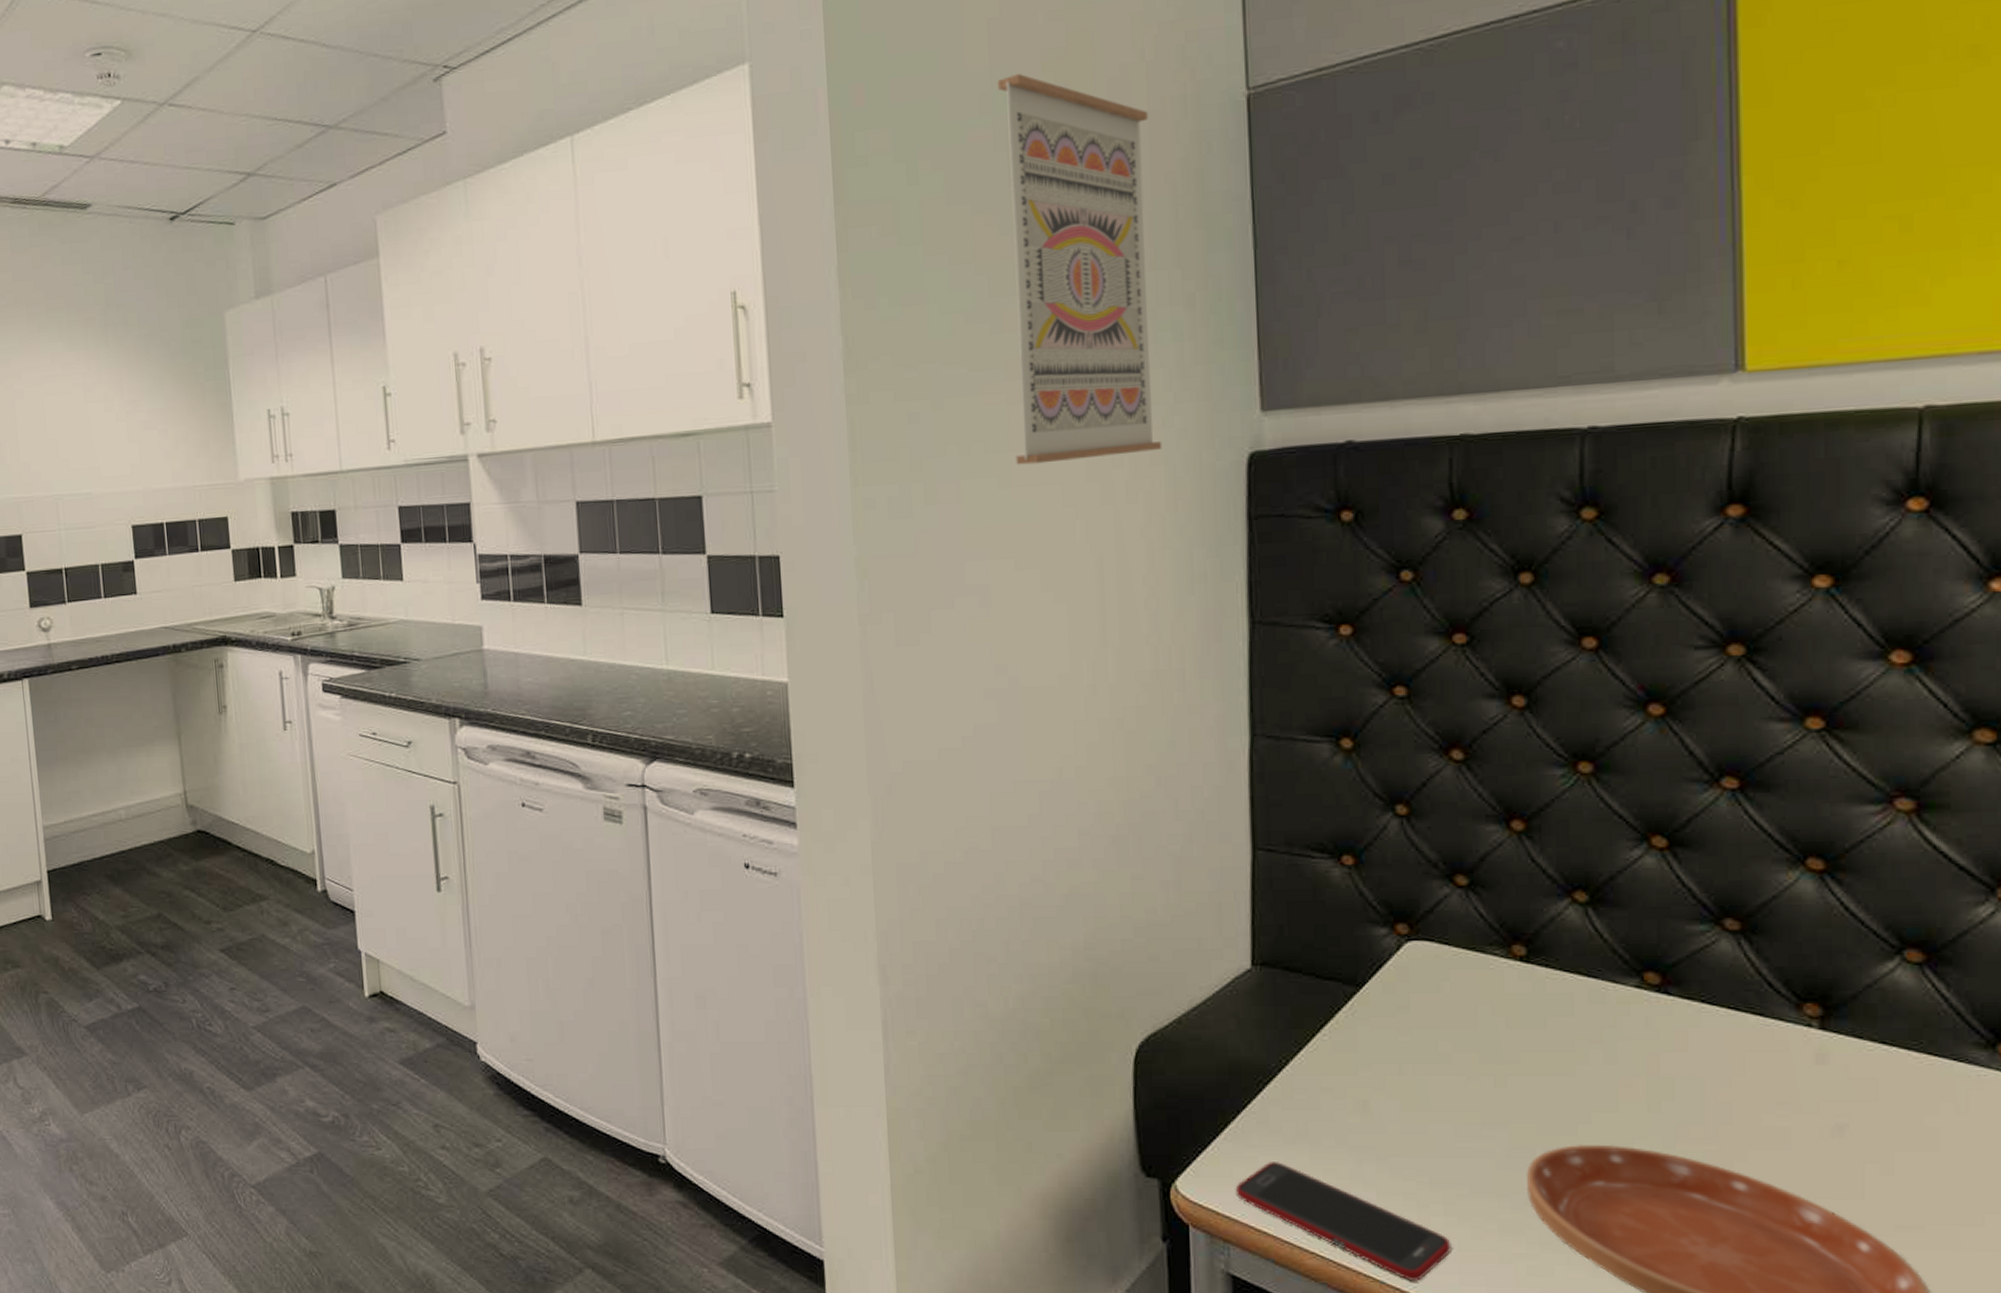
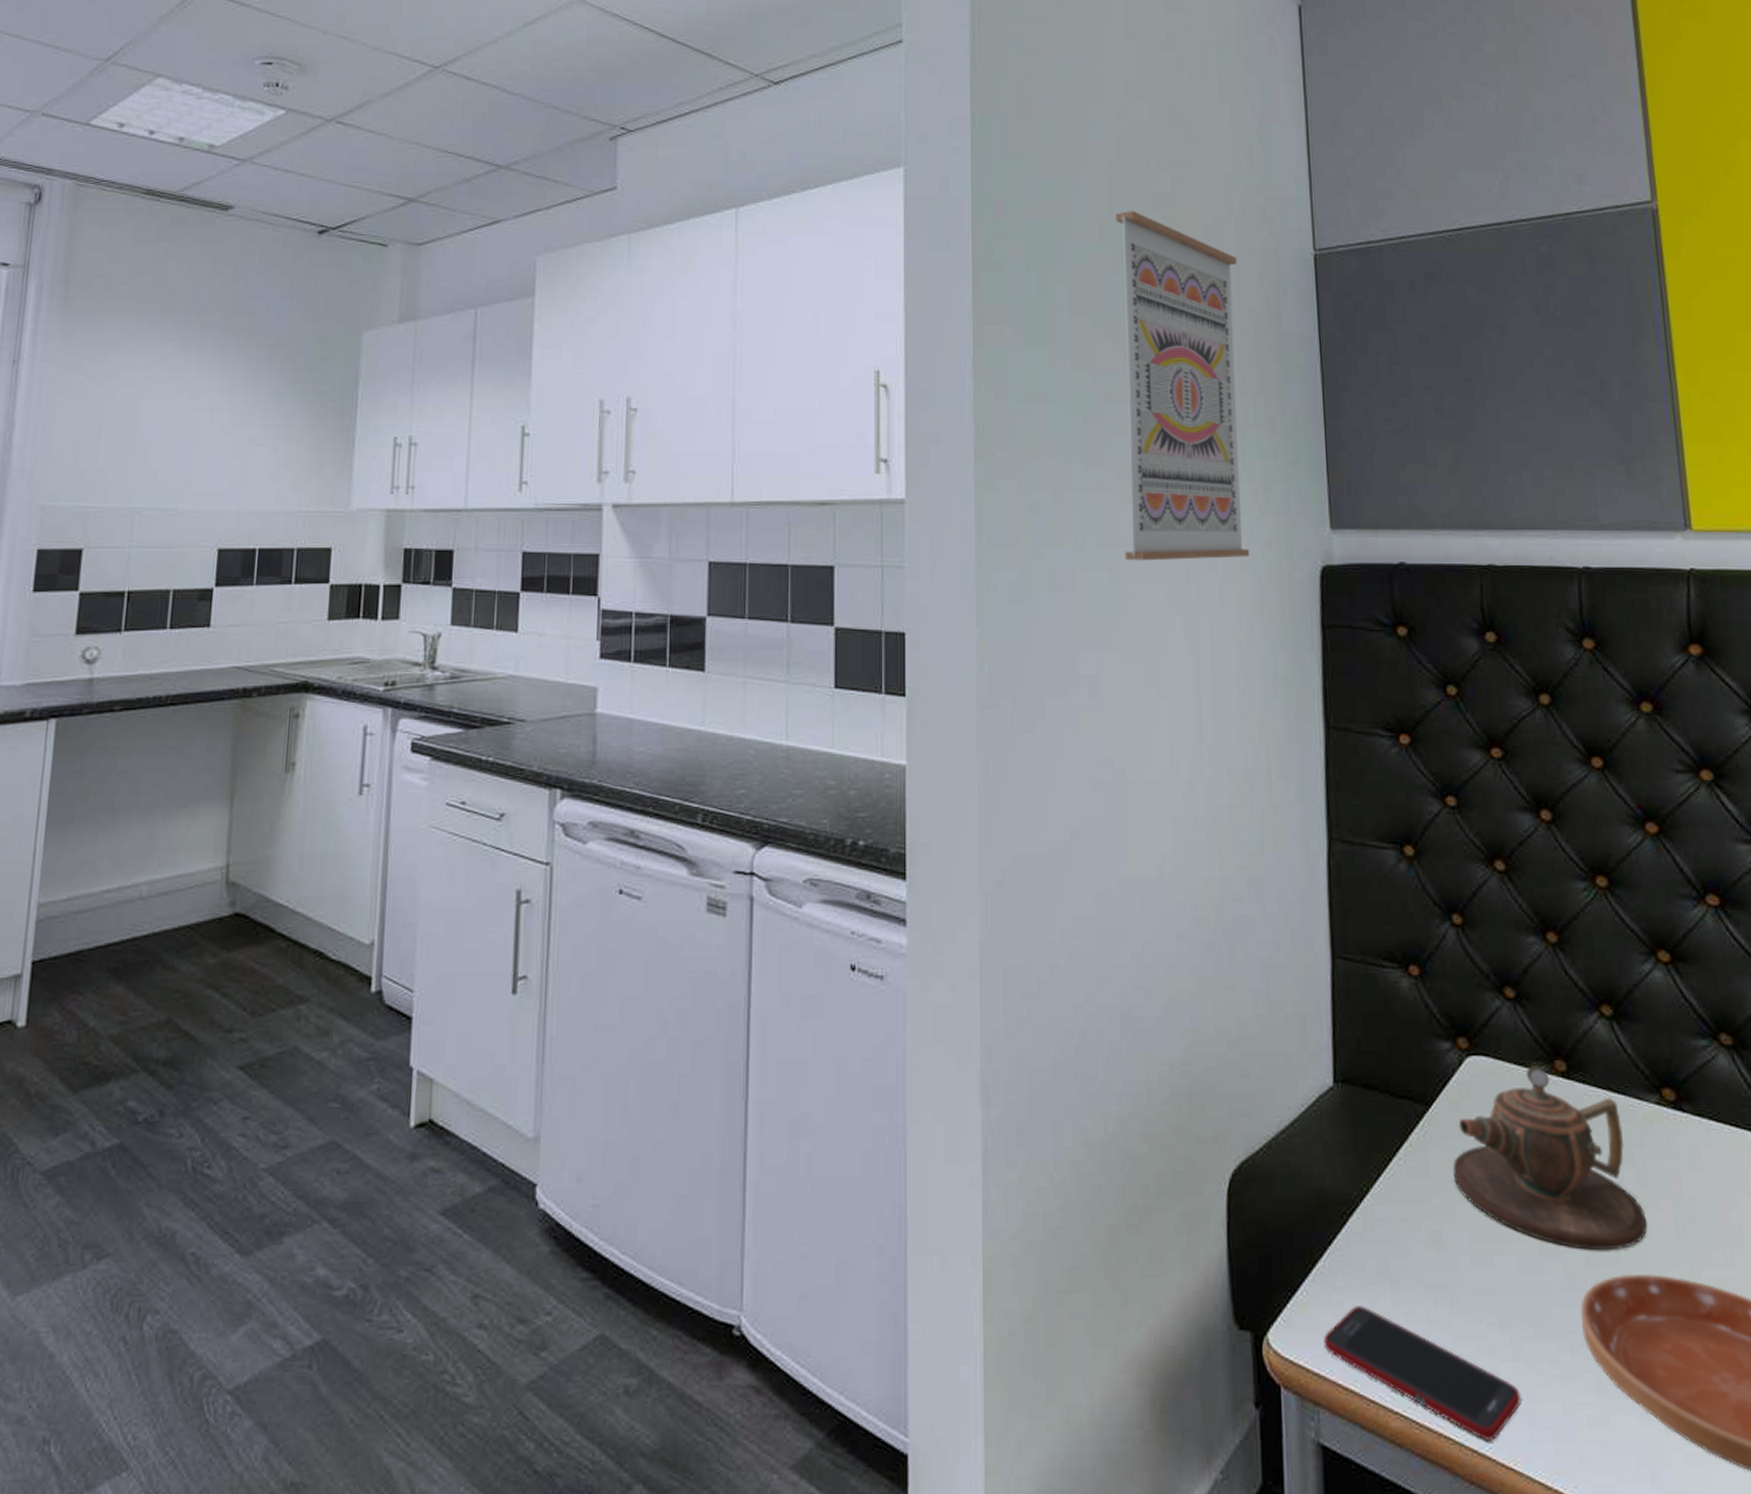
teapot: none [1384,950,1613,1123] -> present [1452,1065,1647,1251]

